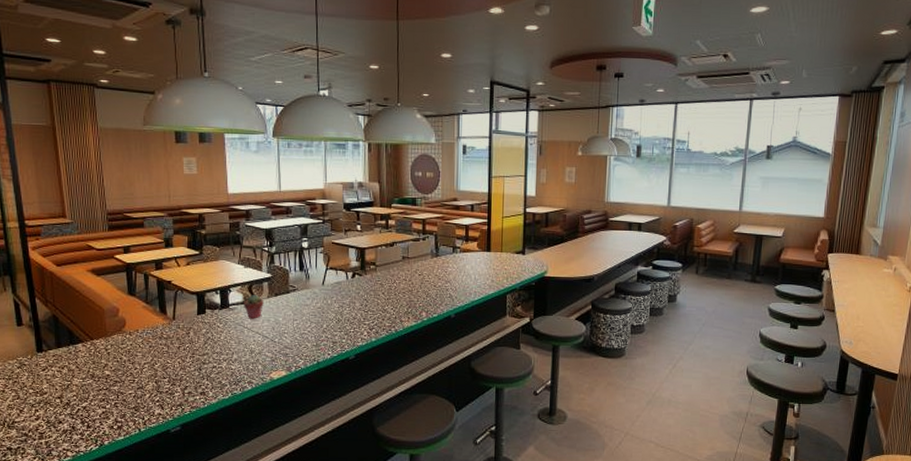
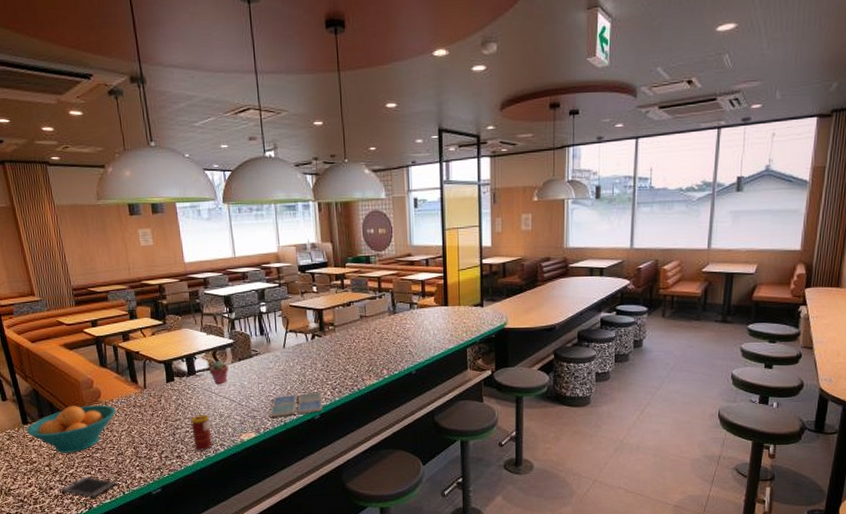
fruit bowl: none [40,334,140,385] -> present [26,404,116,453]
smartphone: none [71,410,132,435] -> present [61,476,116,499]
beverage can: none [219,350,240,388] -> present [191,415,212,451]
drink coaster: none [302,331,358,356] -> present [269,392,323,418]

